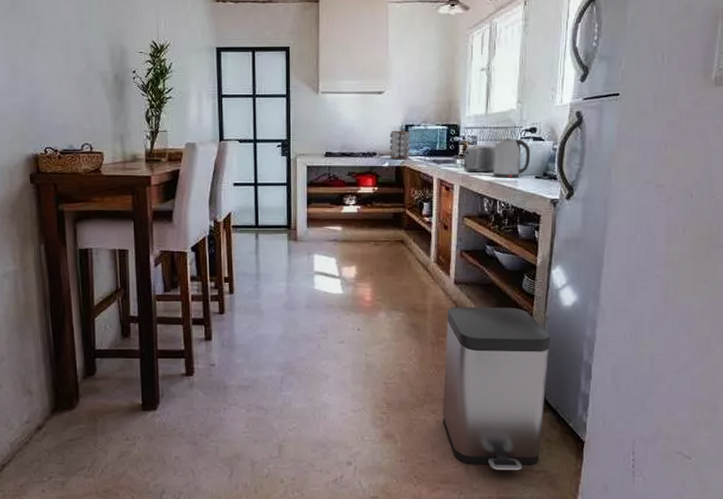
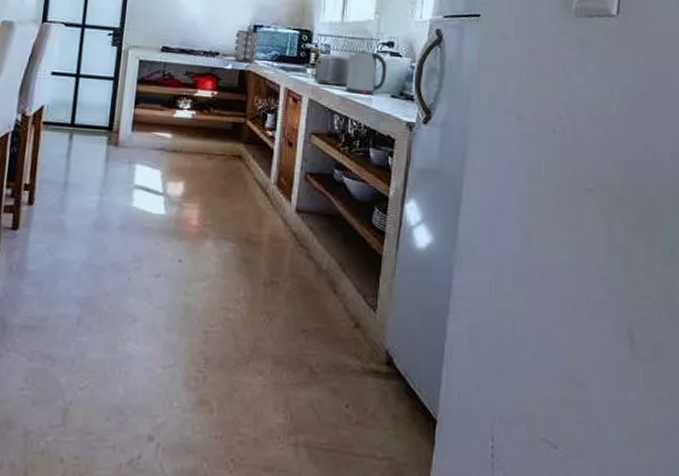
pedal bin: present [442,306,551,472] -> none [270,240,402,458]

